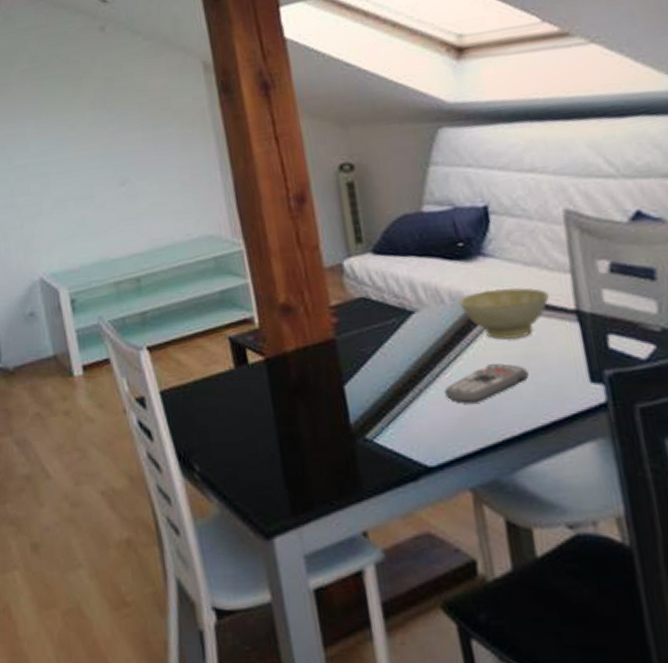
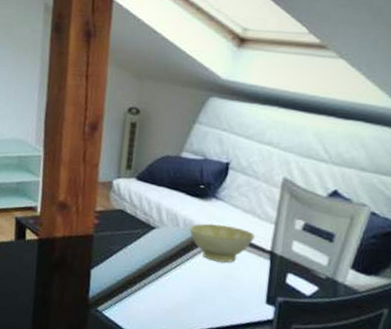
remote control: present [445,364,529,404] -> none [162,276,225,301]

